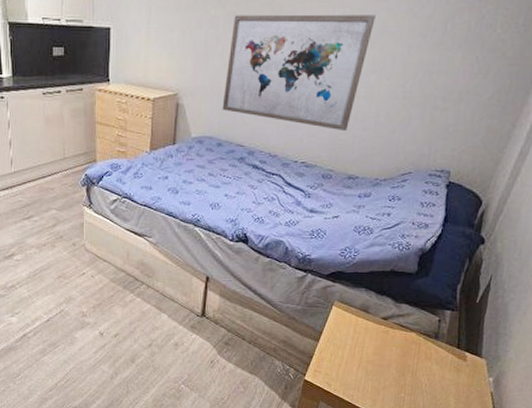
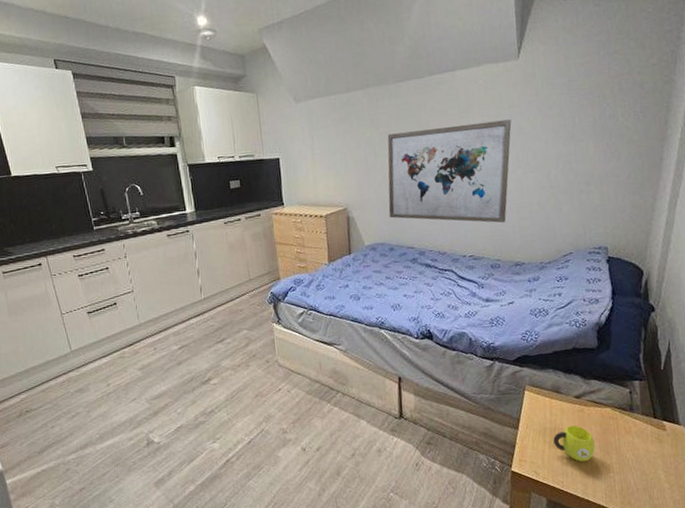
cup: none [351,344,393,380] -> present [553,425,595,462]

